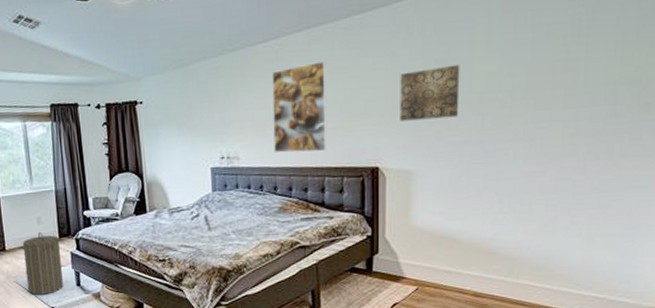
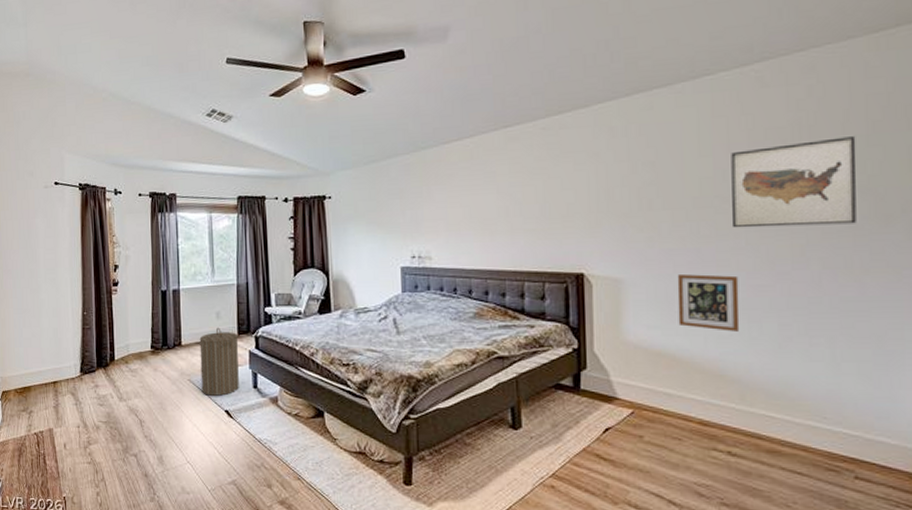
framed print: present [272,60,328,153] -> none [466,160,527,255]
wall art: present [400,64,460,122] -> none [604,168,671,226]
picture frame: none [460,163,515,214] -> present [677,273,740,331]
wall art: none [512,30,628,120] -> present [731,136,857,228]

